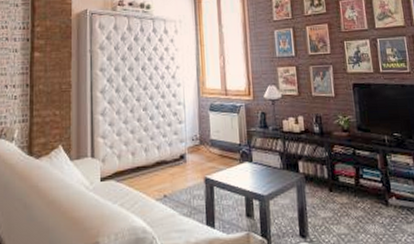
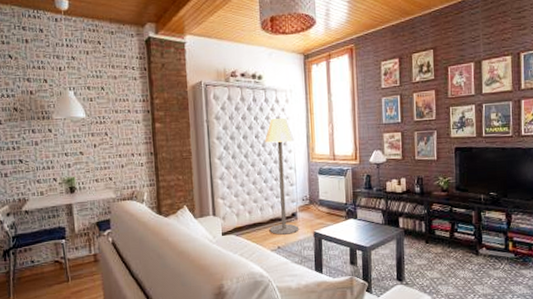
floor lamp: none [152,50,189,181] -> present [265,118,300,235]

